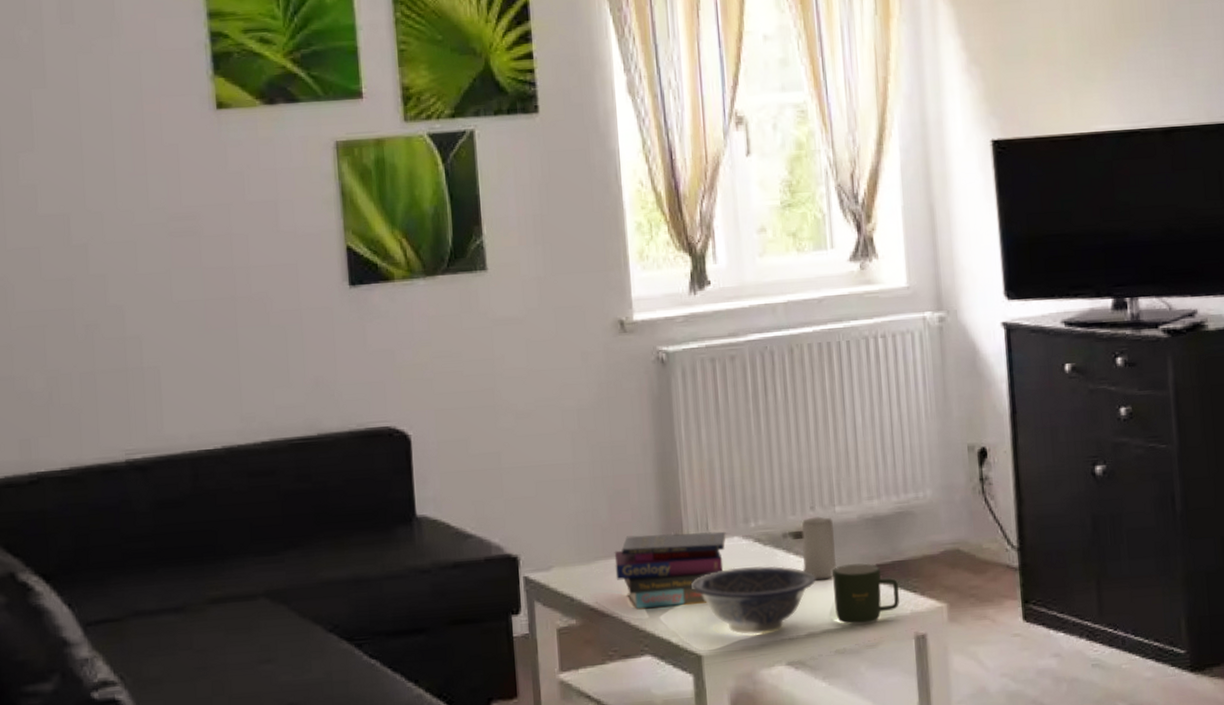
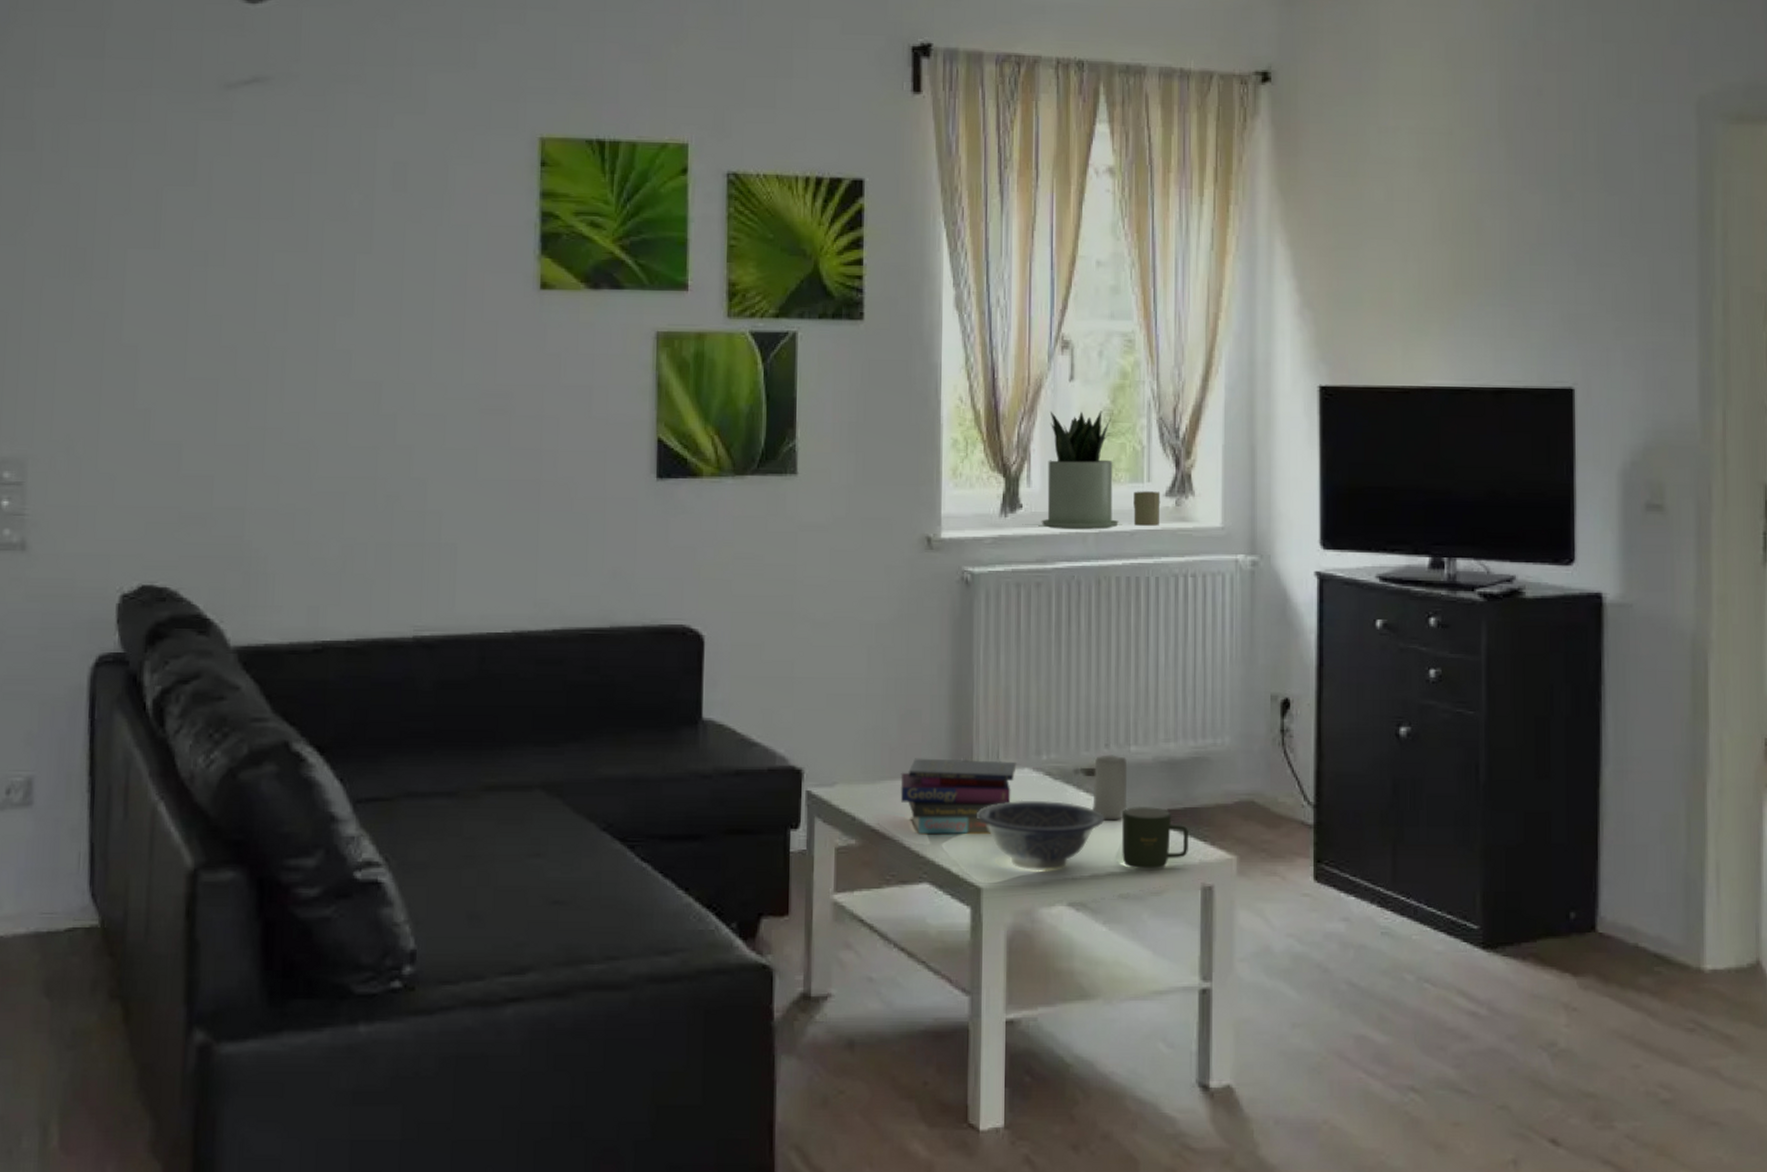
planter: none [729,182,807,303] -> present [1041,410,1120,530]
candle: none [818,257,846,293] -> present [1133,491,1161,527]

